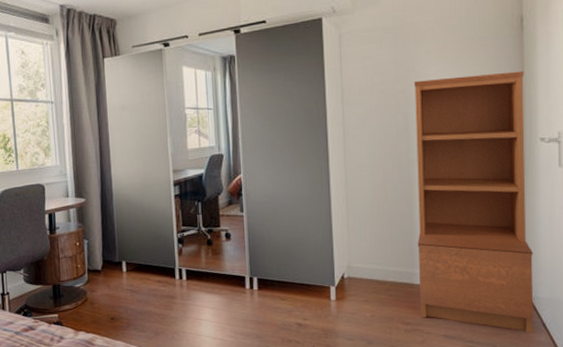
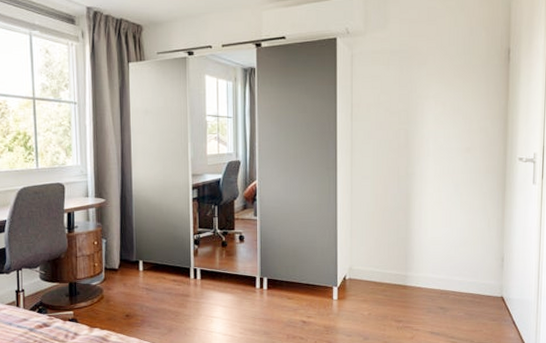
bookshelf: present [414,71,534,333] -> none [411,97,509,330]

